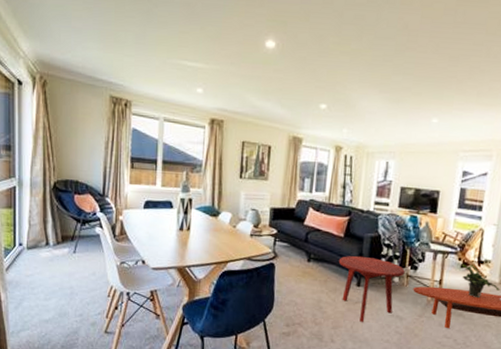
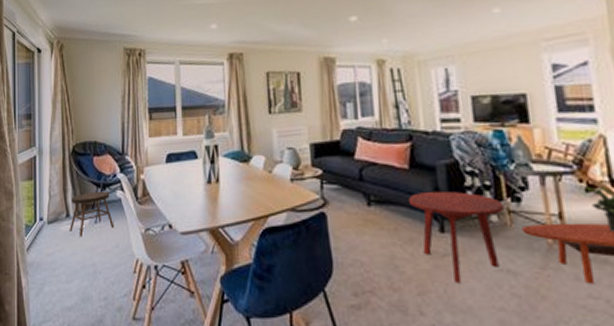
stool: none [49,225,92,264] -> present [70,191,114,237]

